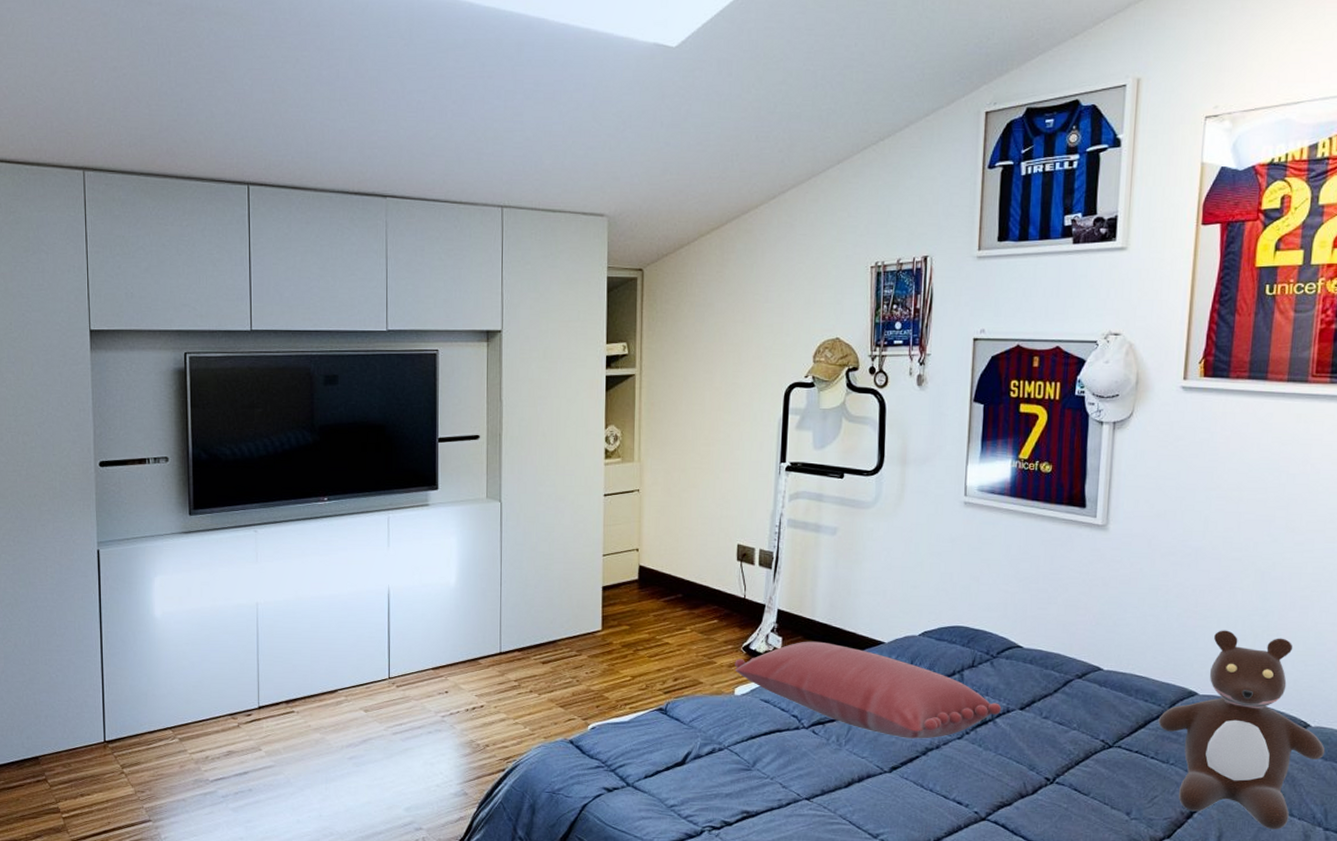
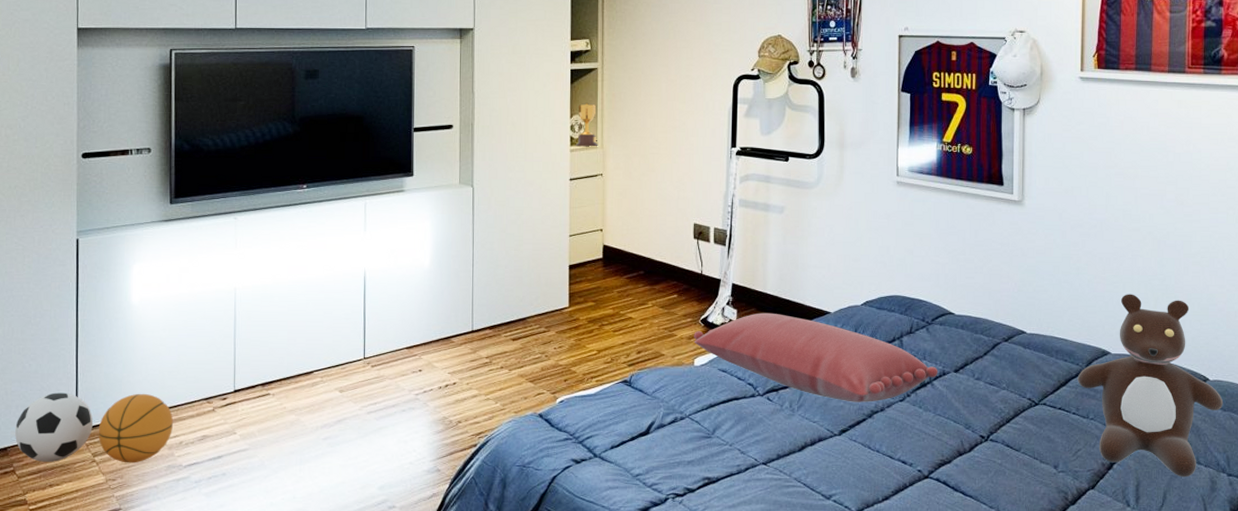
soccer ball: none [45,704,120,772] -> present [15,392,93,462]
basketball: none [126,707,198,776] -> present [98,393,173,463]
award: none [611,412,635,460] -> present [576,102,598,147]

